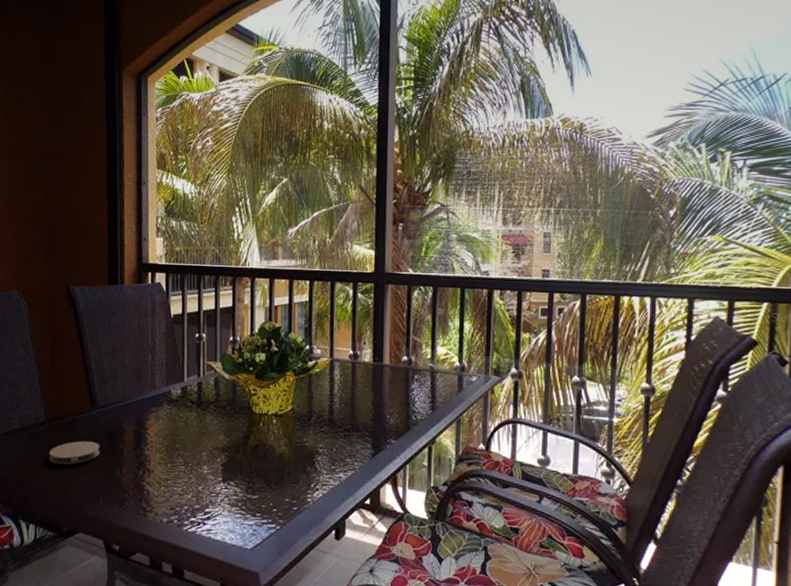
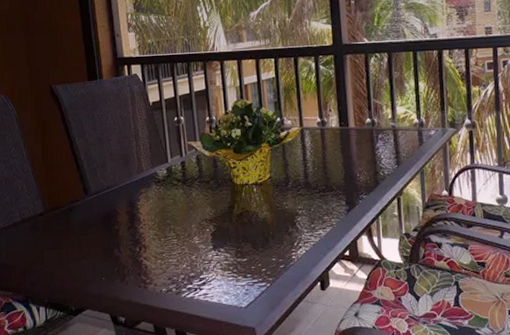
coaster: present [49,440,100,465] -> none [51,225,97,251]

